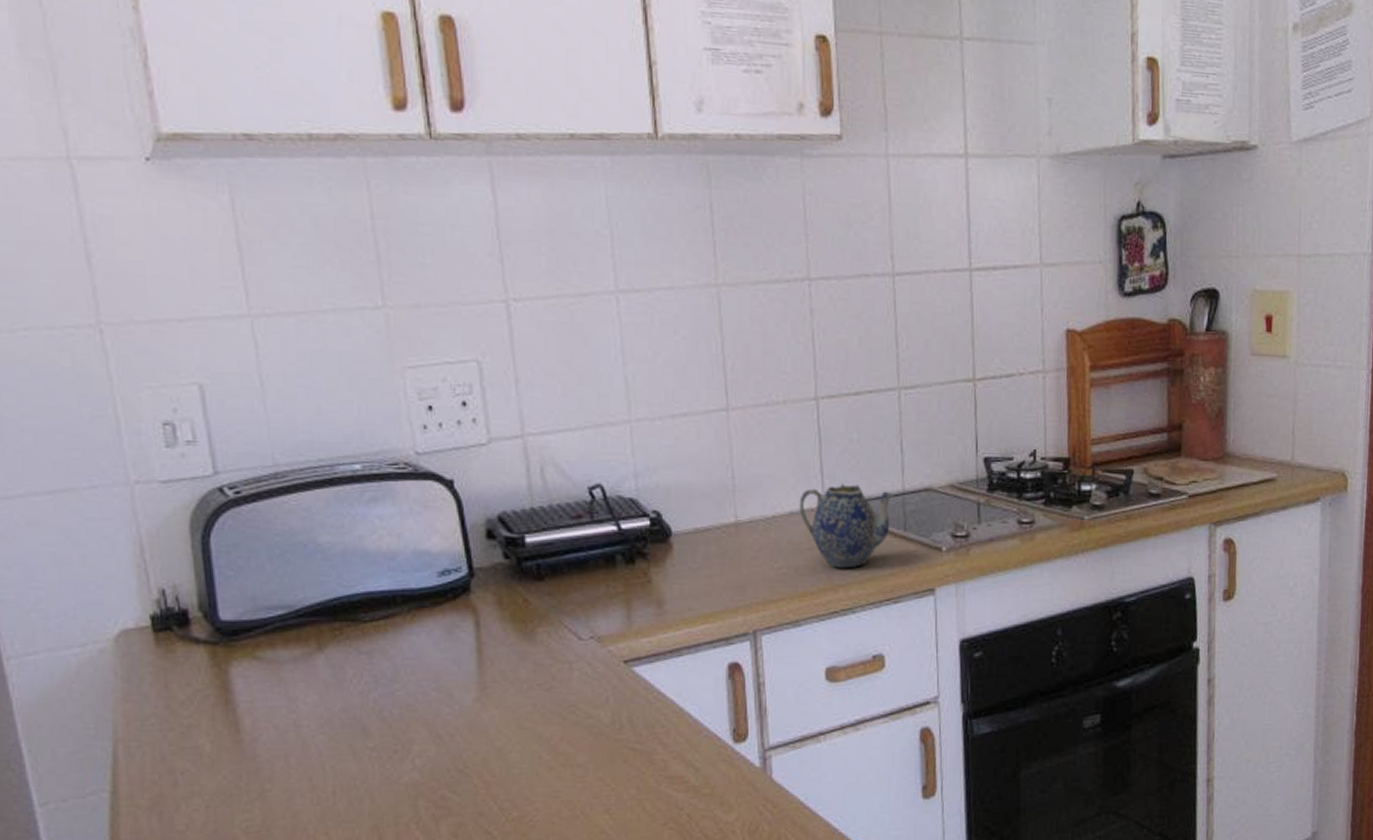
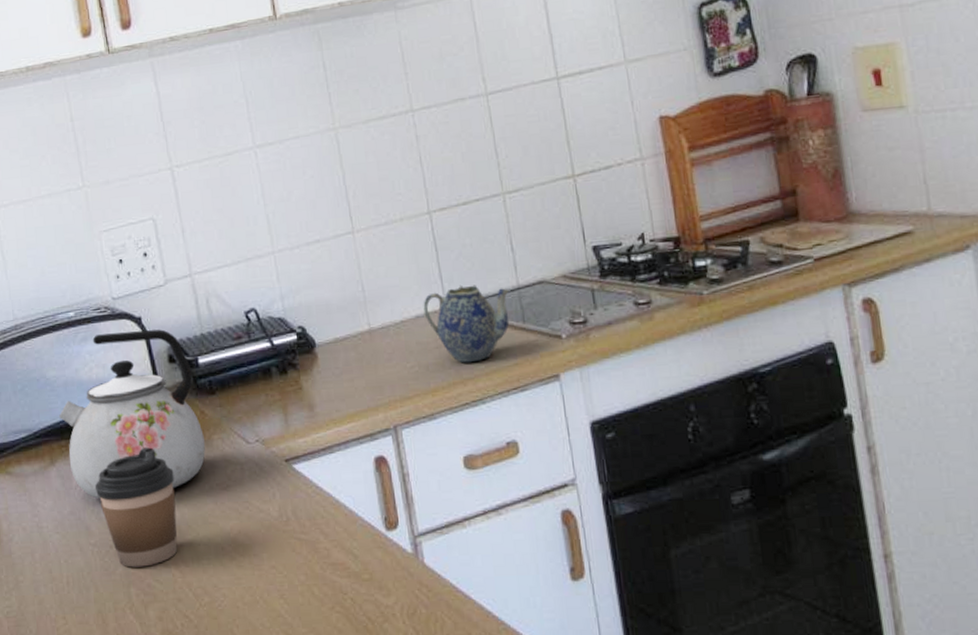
kettle: none [331,496,526,695] -> present [58,329,206,499]
coffee cup: none [377,637,485,776] -> present [94,447,178,568]

